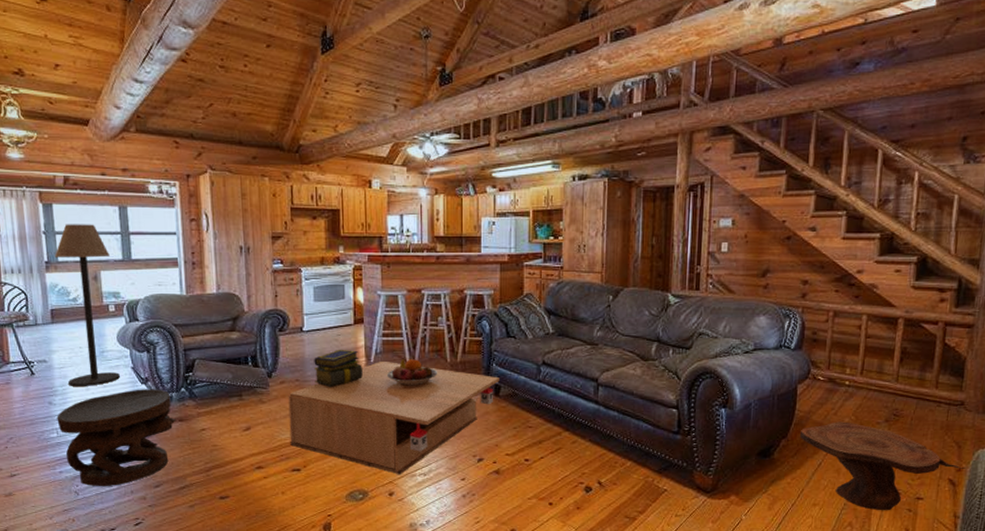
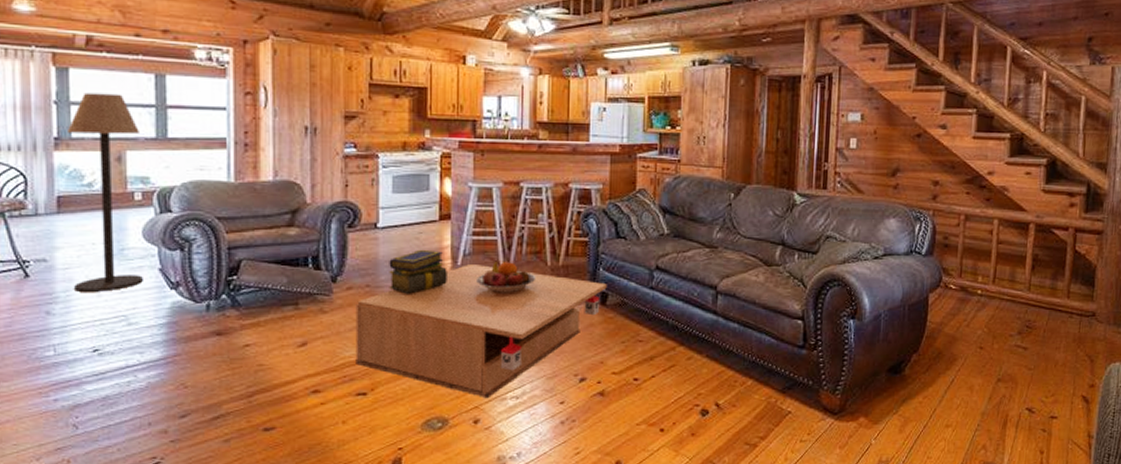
side table: present [56,389,177,486] -> none [55,295,214,417]
side table: present [799,421,966,511] -> none [931,334,1099,432]

